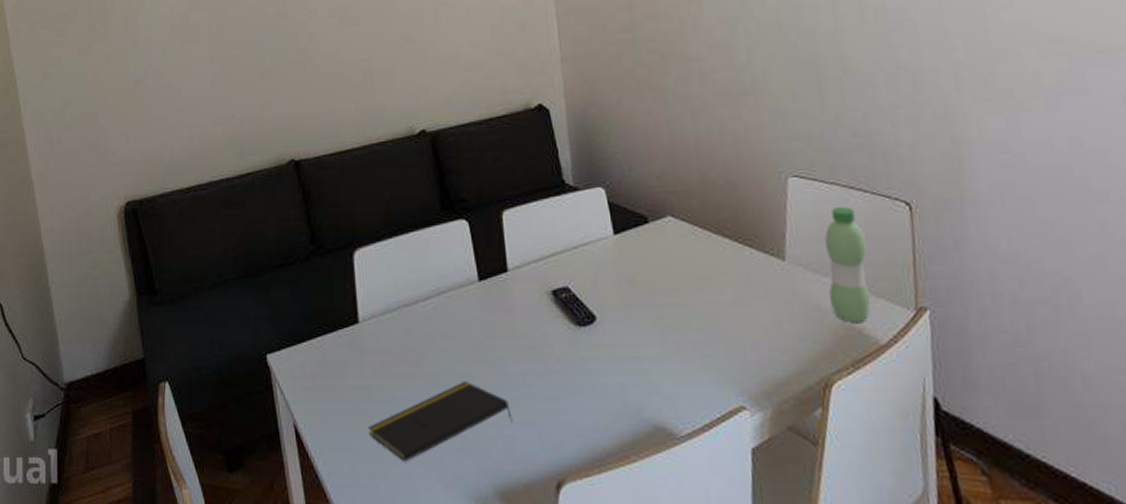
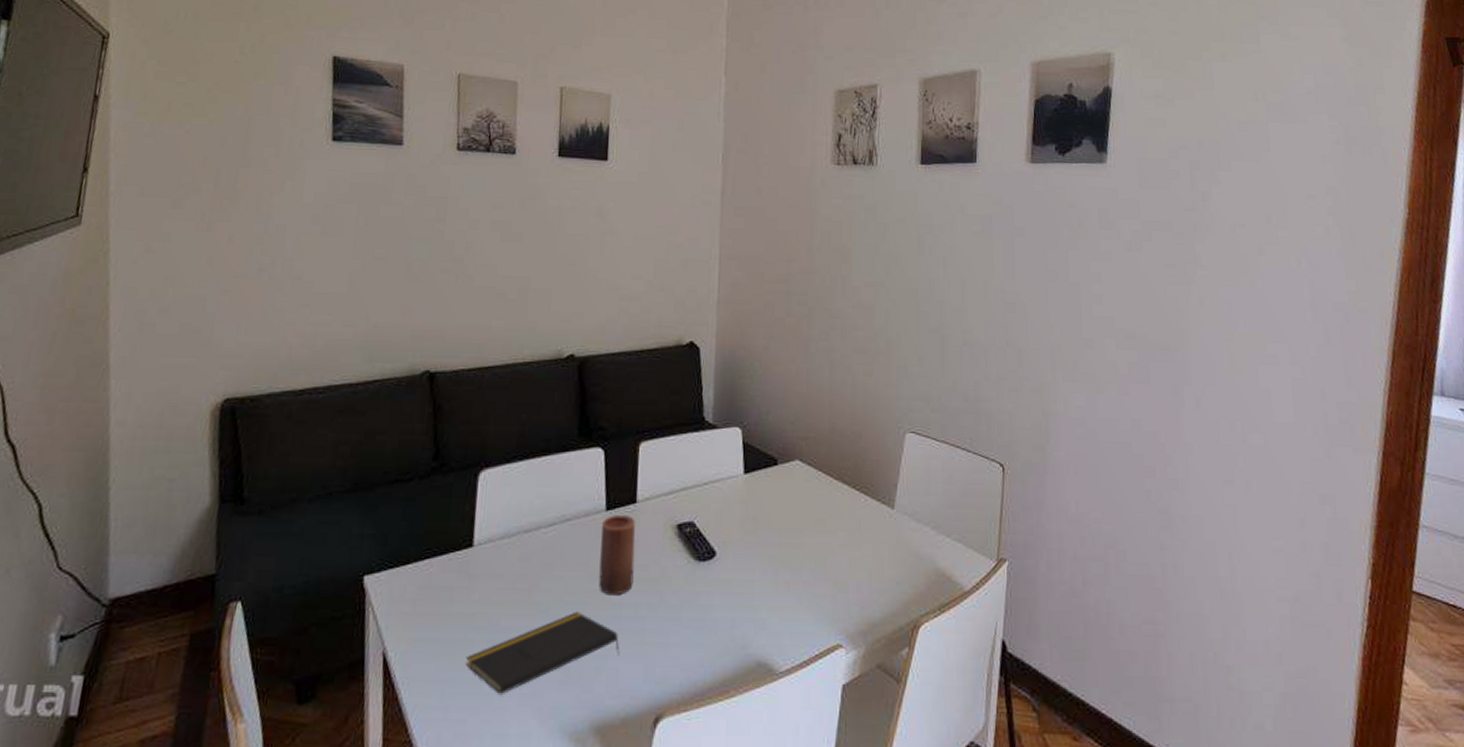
candle: none [476,285,516,364] -> present [598,515,636,596]
water bottle: present [825,207,871,322] -> none [928,464,963,569]

